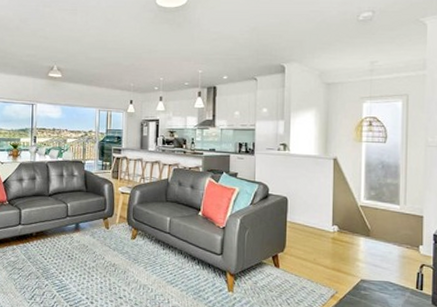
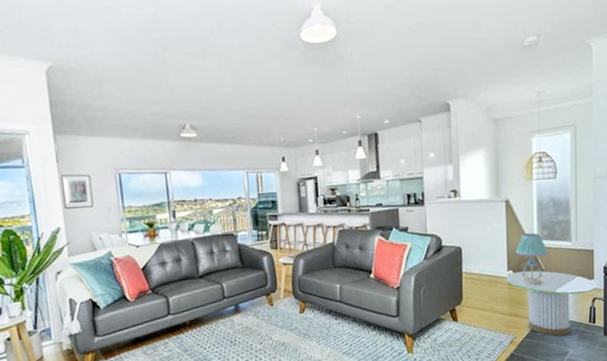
side table: none [329,228,425,298] -> present [505,270,596,336]
table lamp: none [341,191,375,244] -> present [516,232,548,285]

